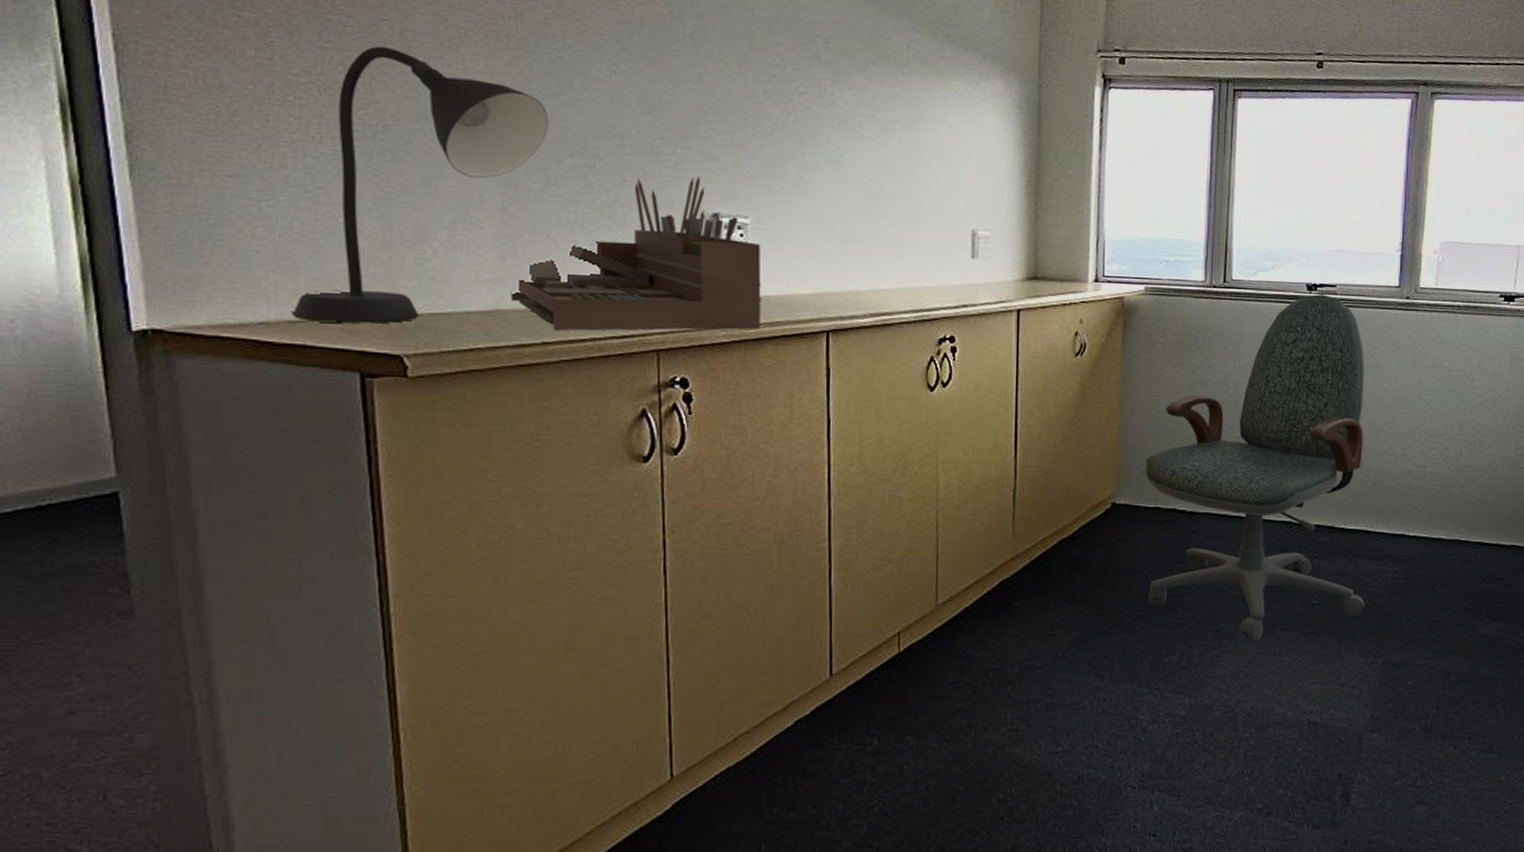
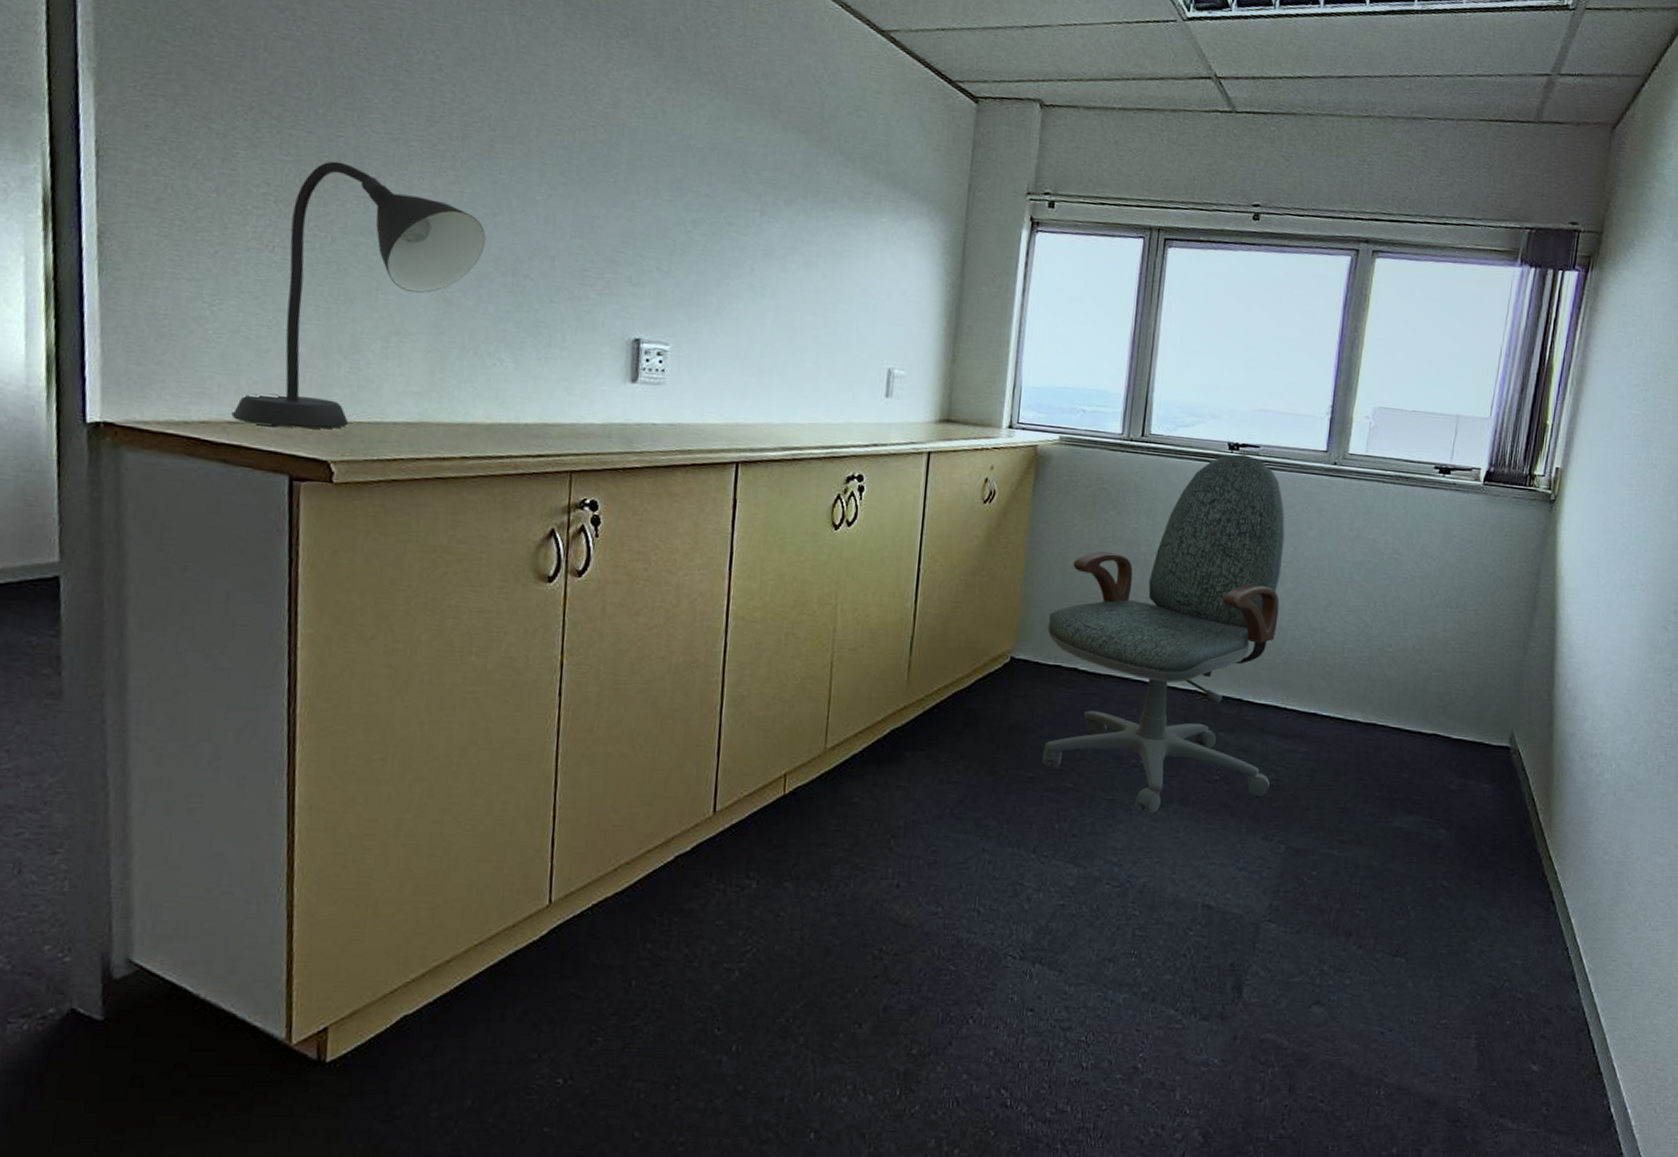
desk organizer: present [510,176,761,331] -> none [435,300,678,457]

